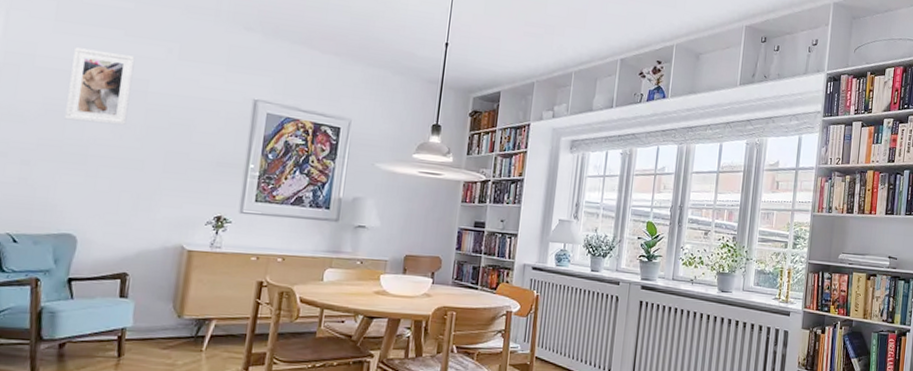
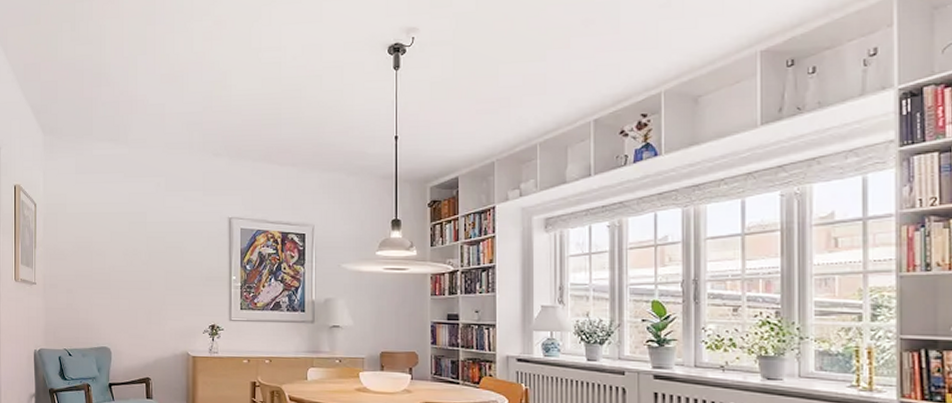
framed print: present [65,47,135,126] -> none [91,193,134,253]

